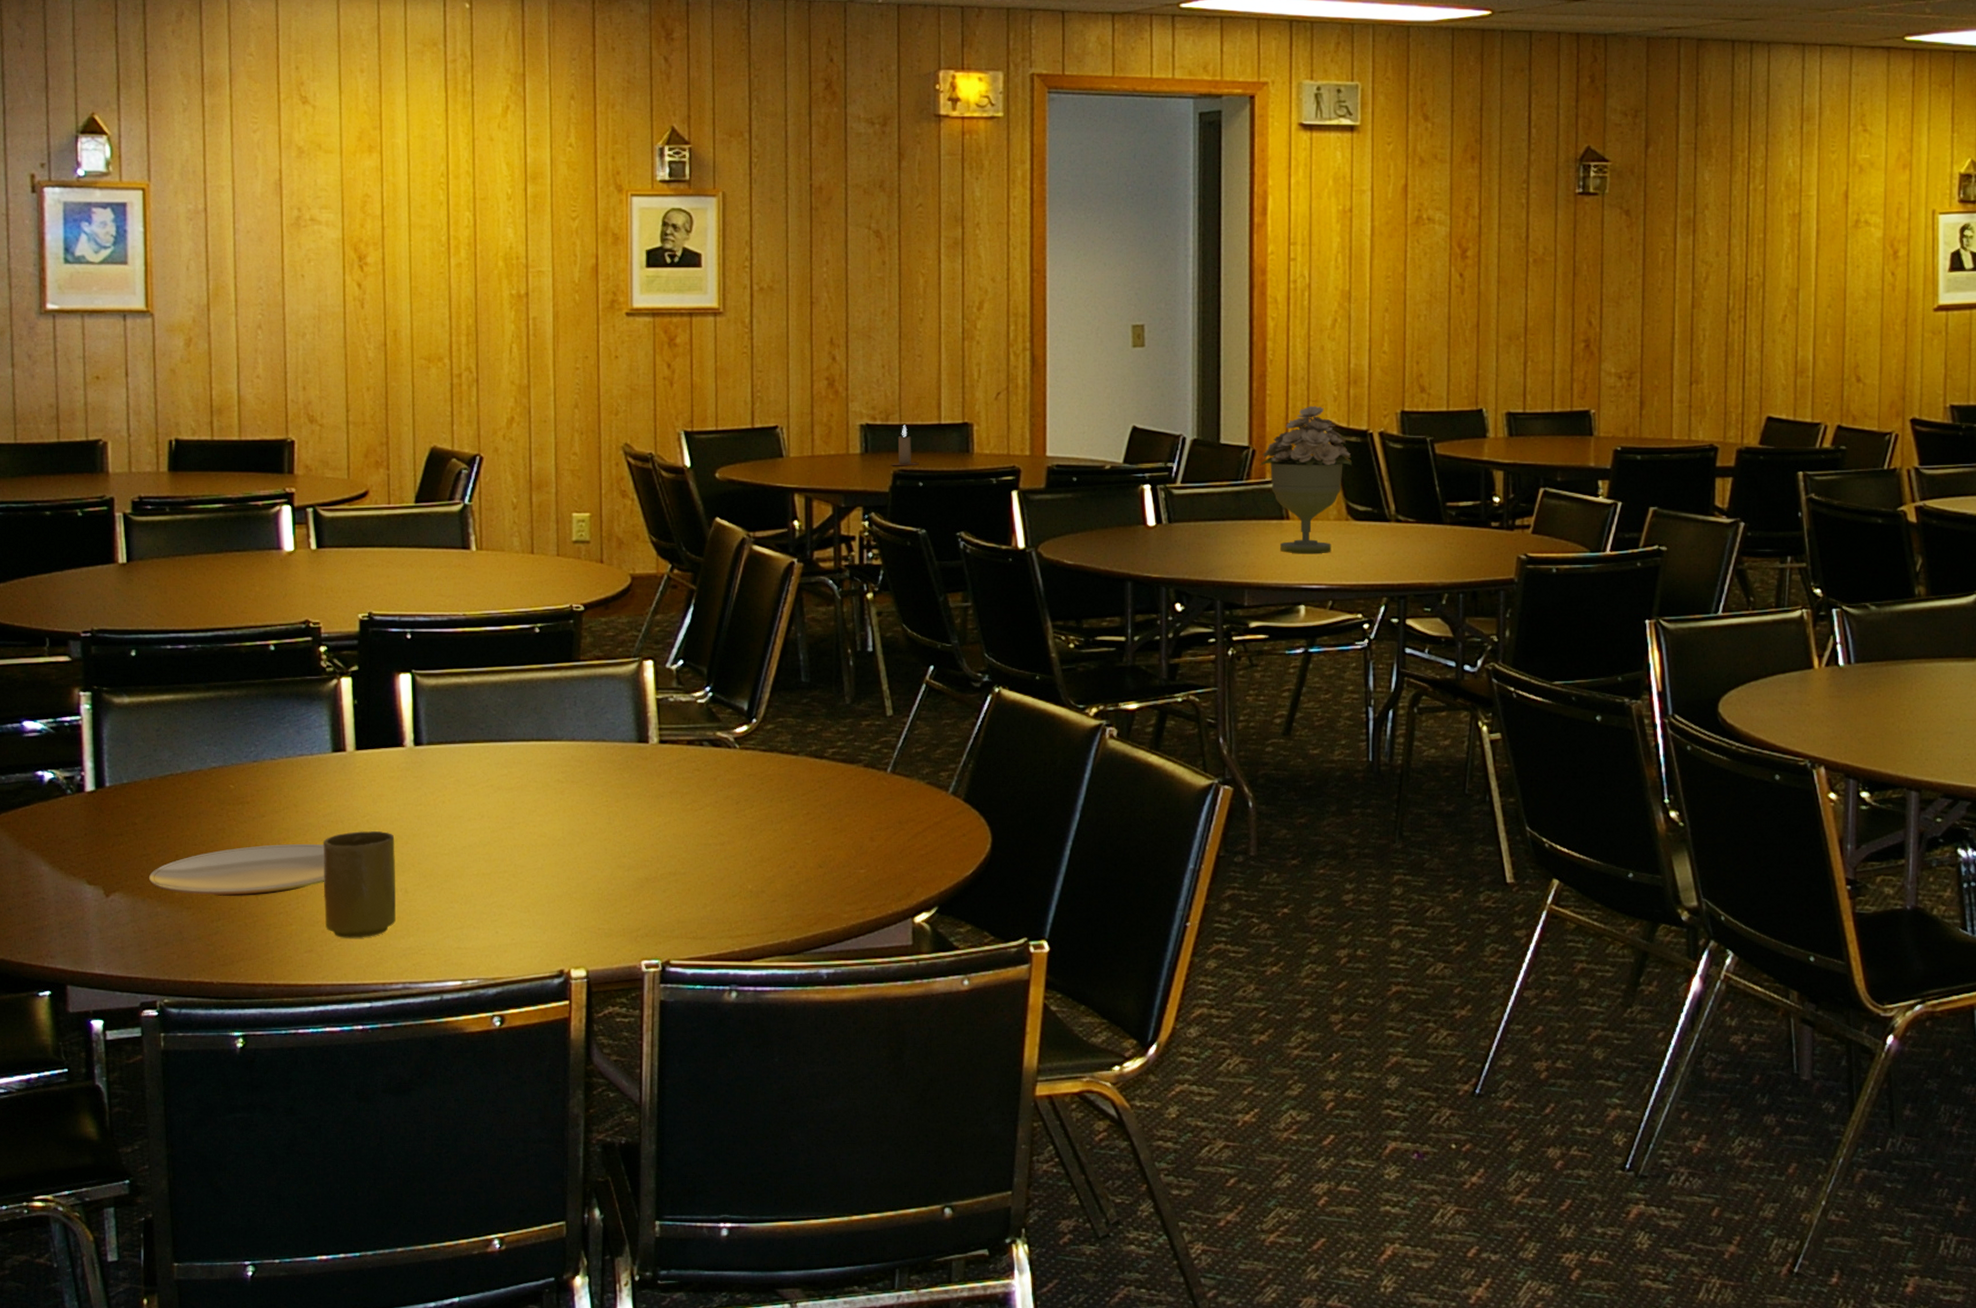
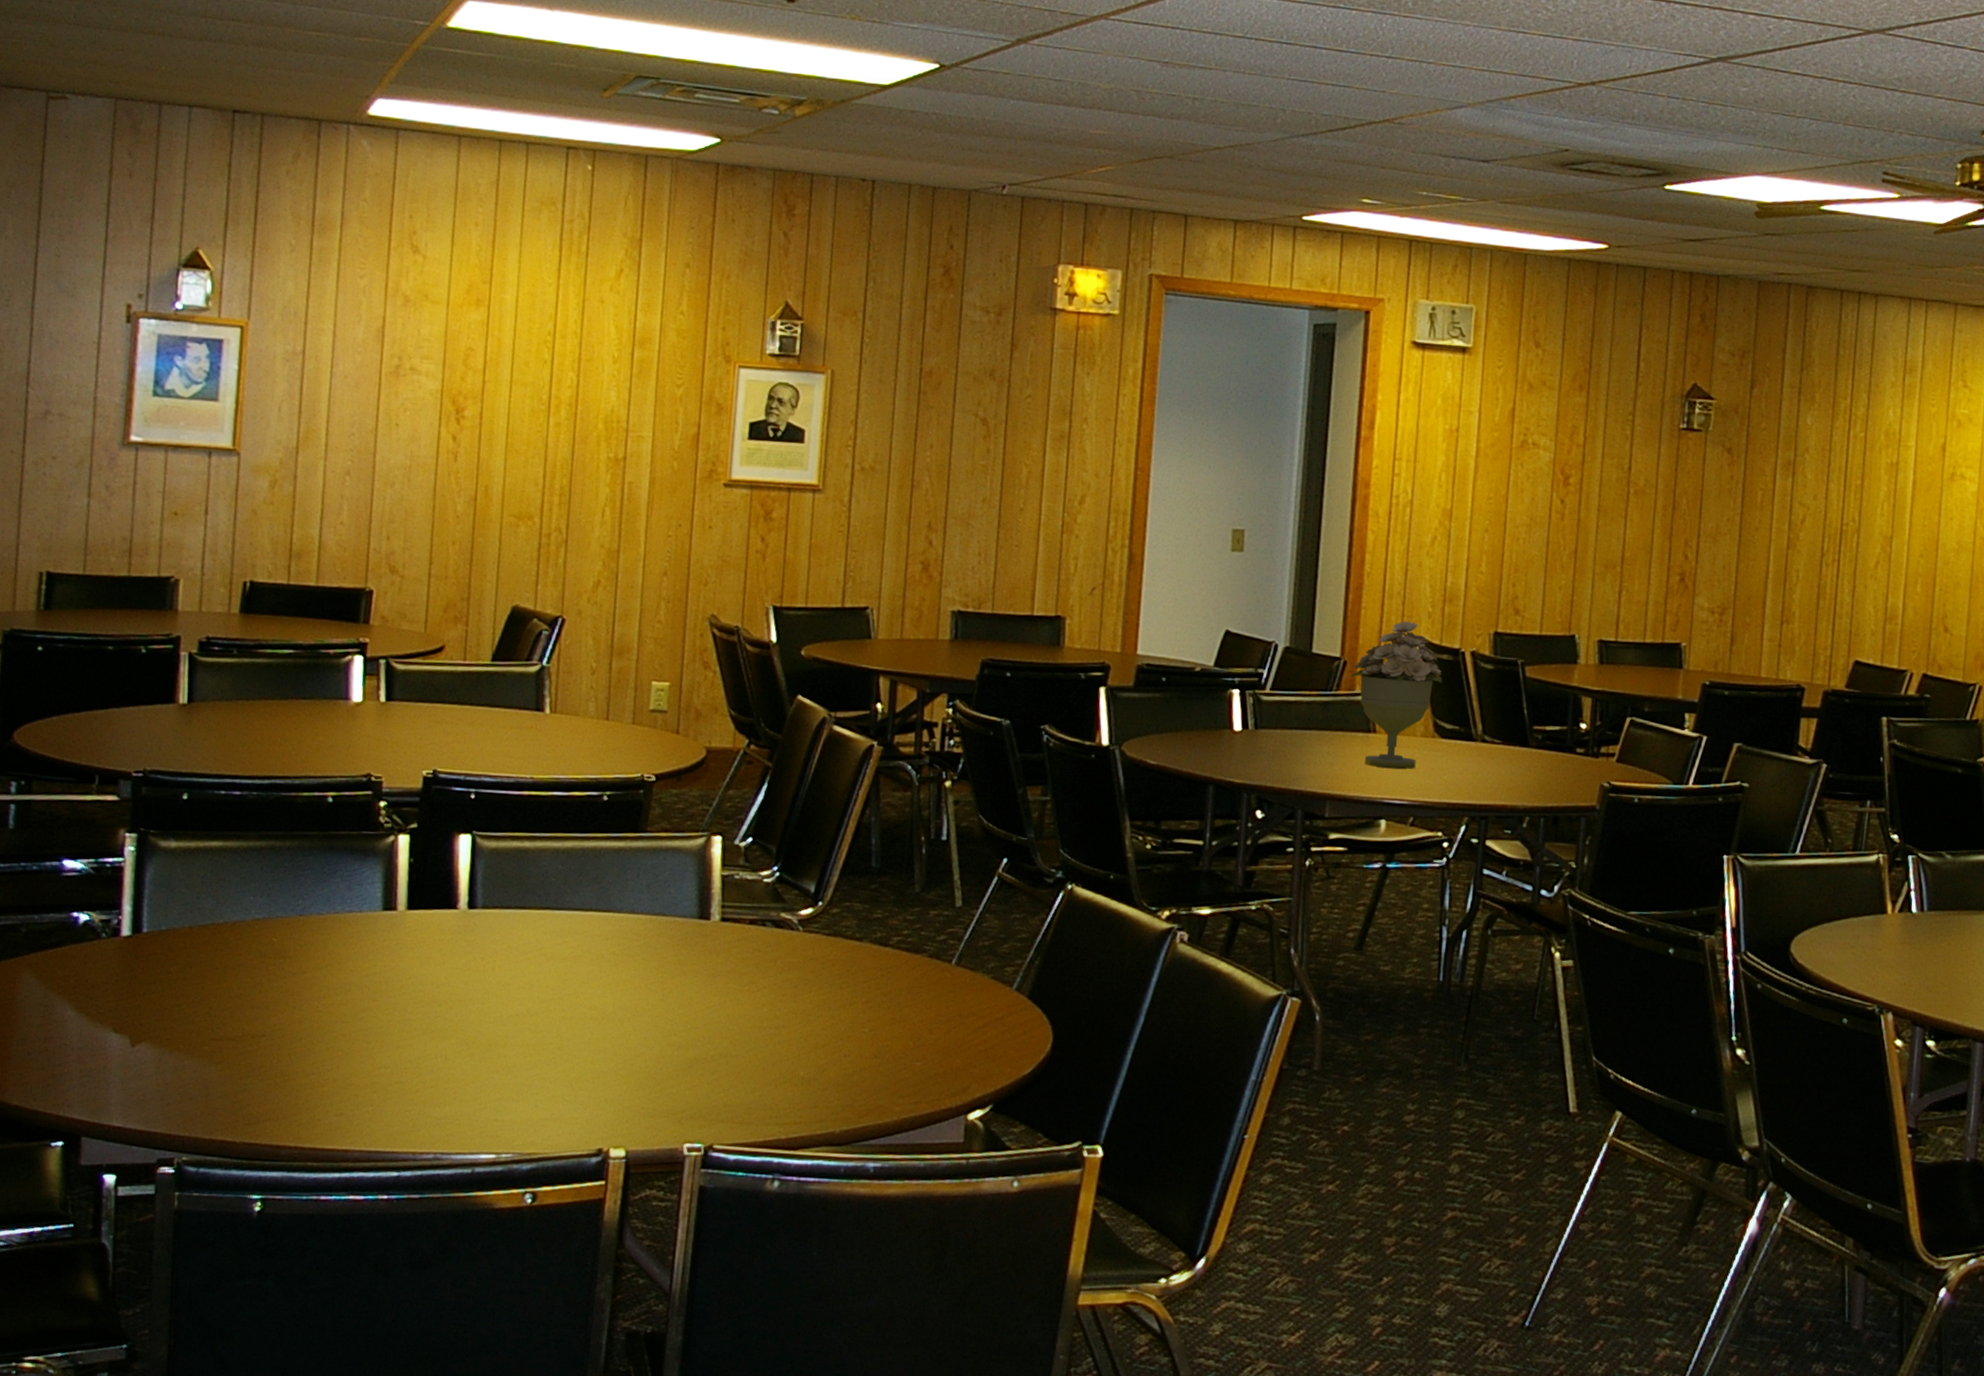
plate: present [148,844,325,896] -> none [178,1002,366,1054]
cup: present [322,831,396,938] -> none [359,993,439,1104]
candle: present [890,425,919,466] -> none [979,614,1009,656]

